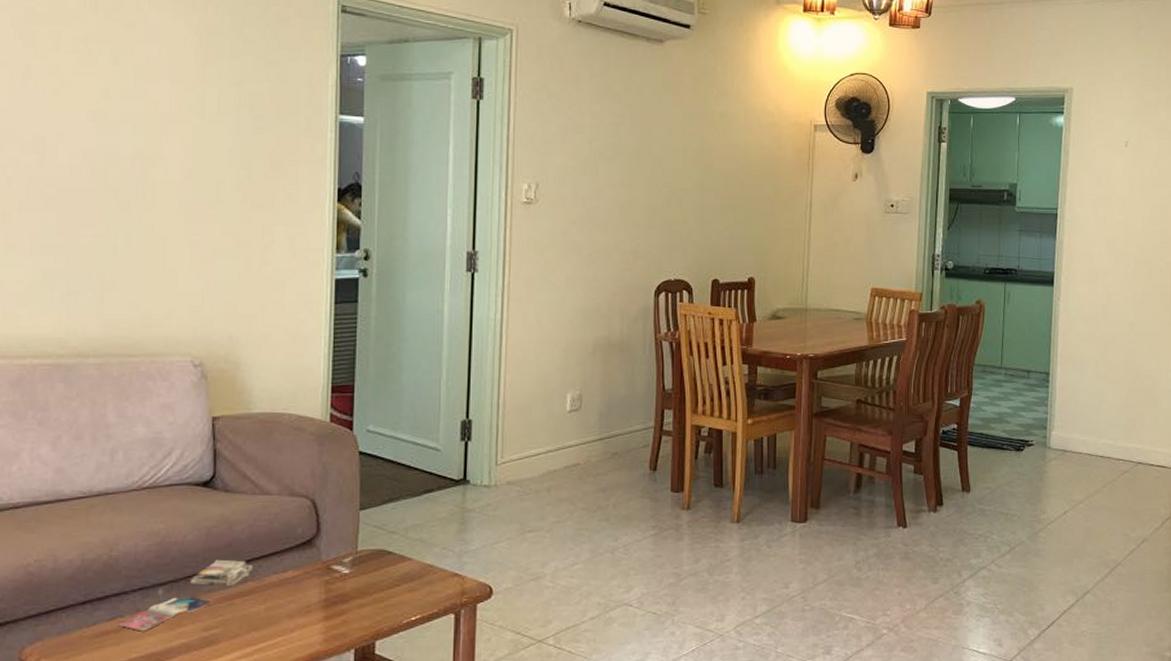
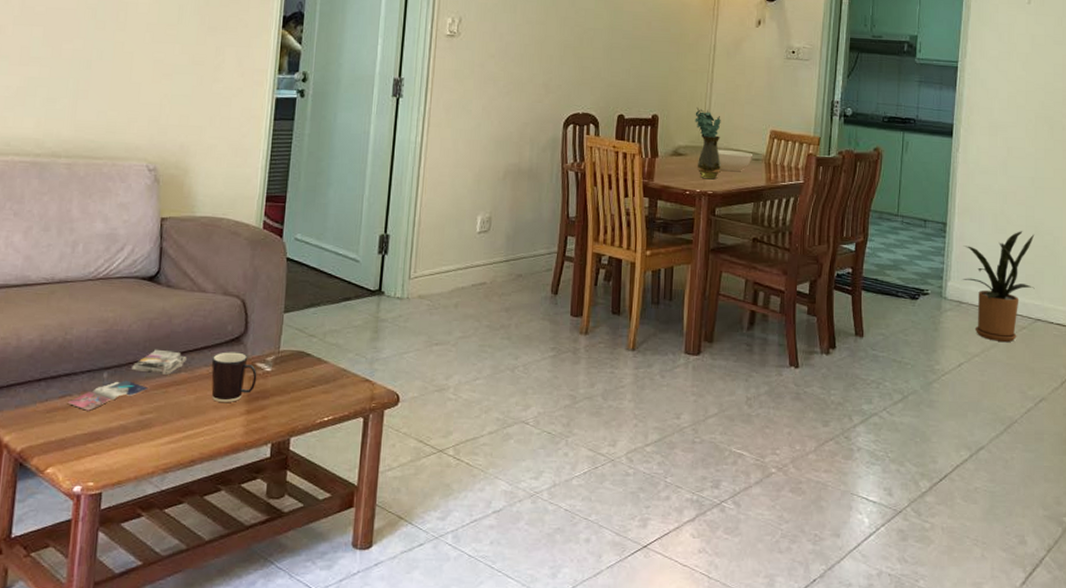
mug: none [281,556,334,611] -> present [211,352,257,403]
vase: none [793,268,821,342] -> present [695,108,721,180]
bowl: none [818,310,855,333] -> present [718,149,754,172]
house plant: none [1066,376,1136,487] -> present [963,231,1035,342]

